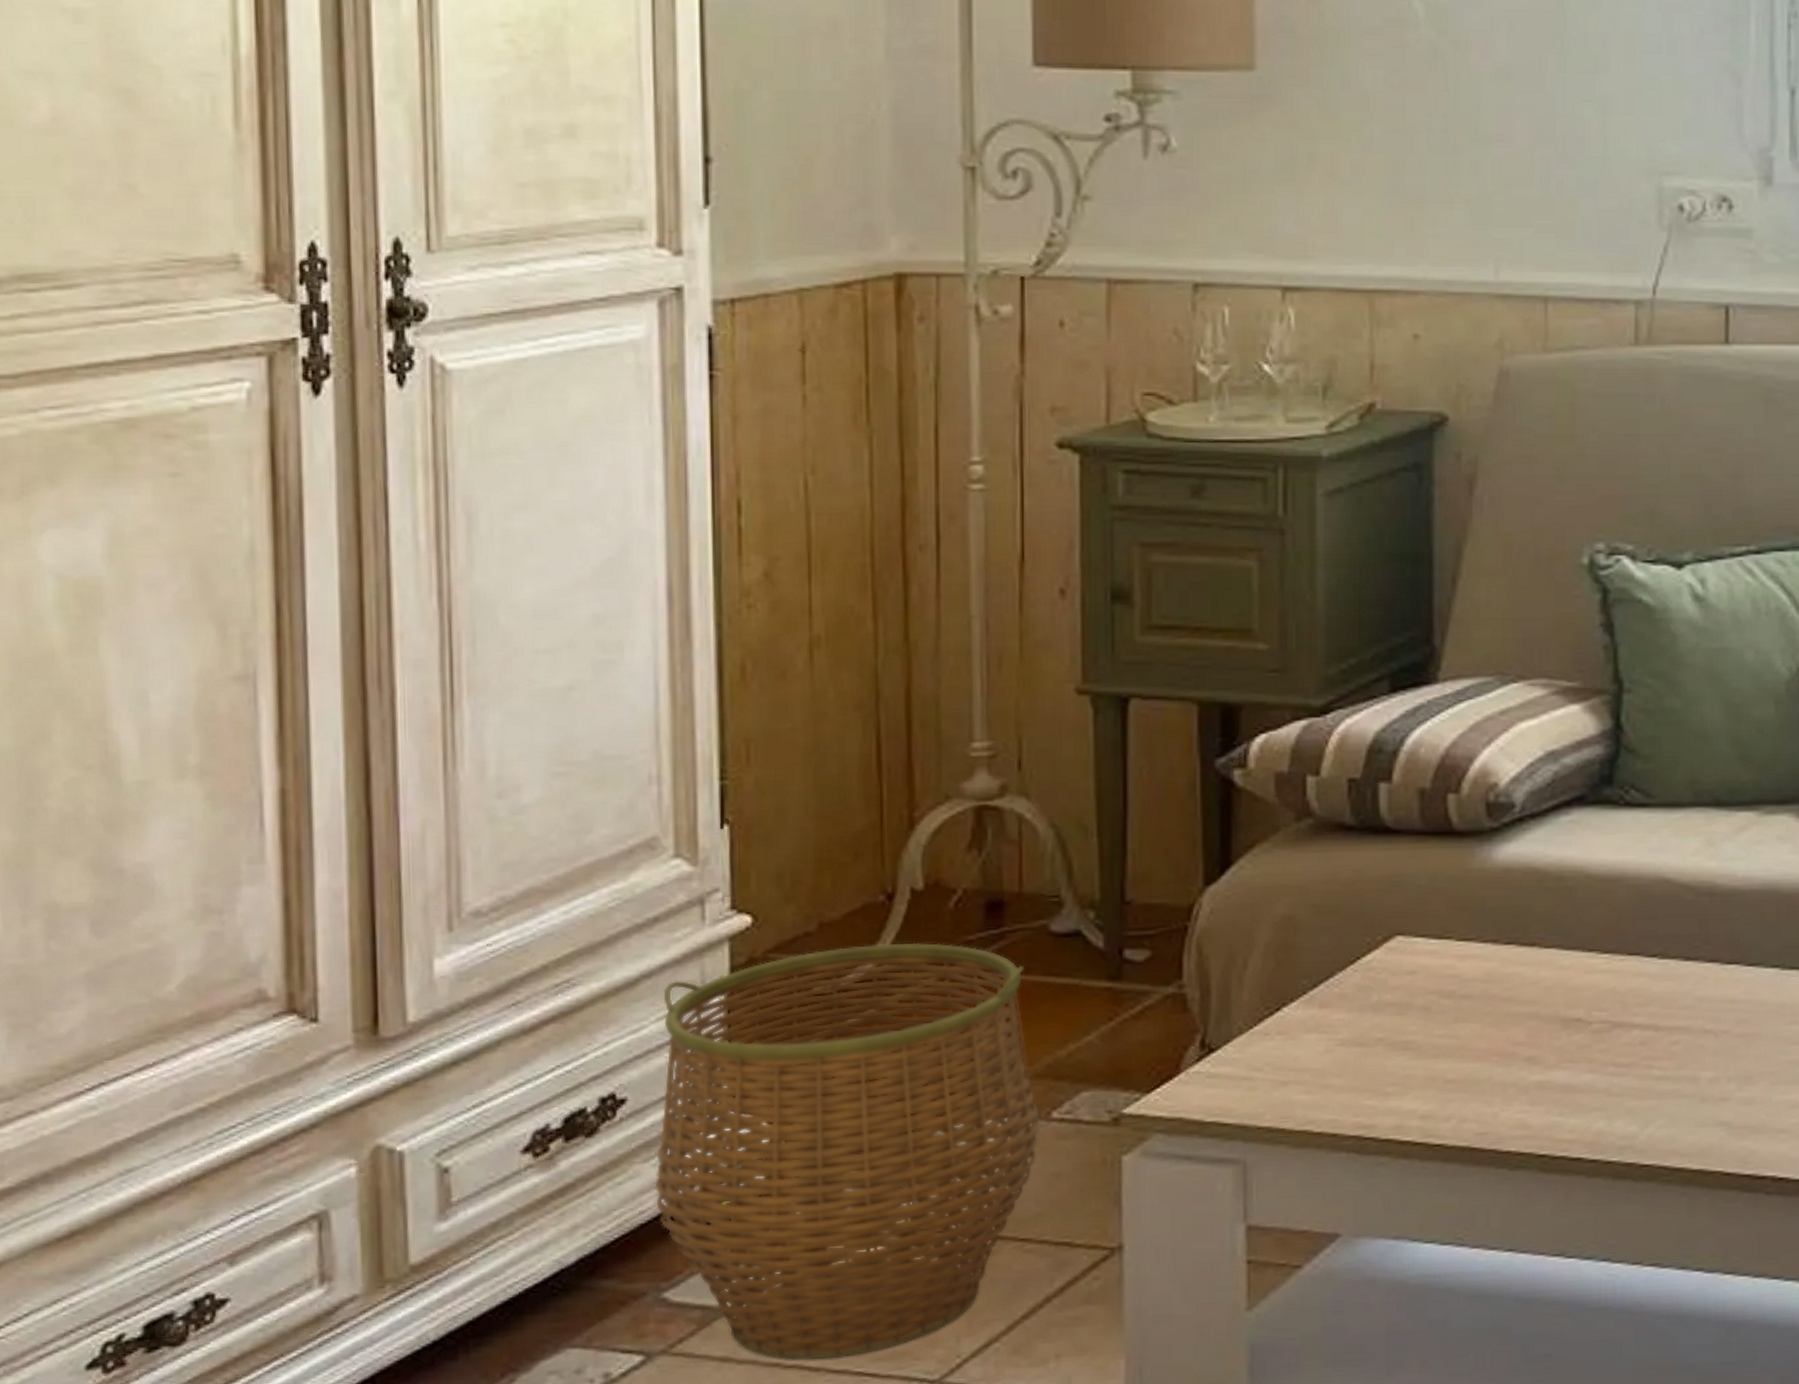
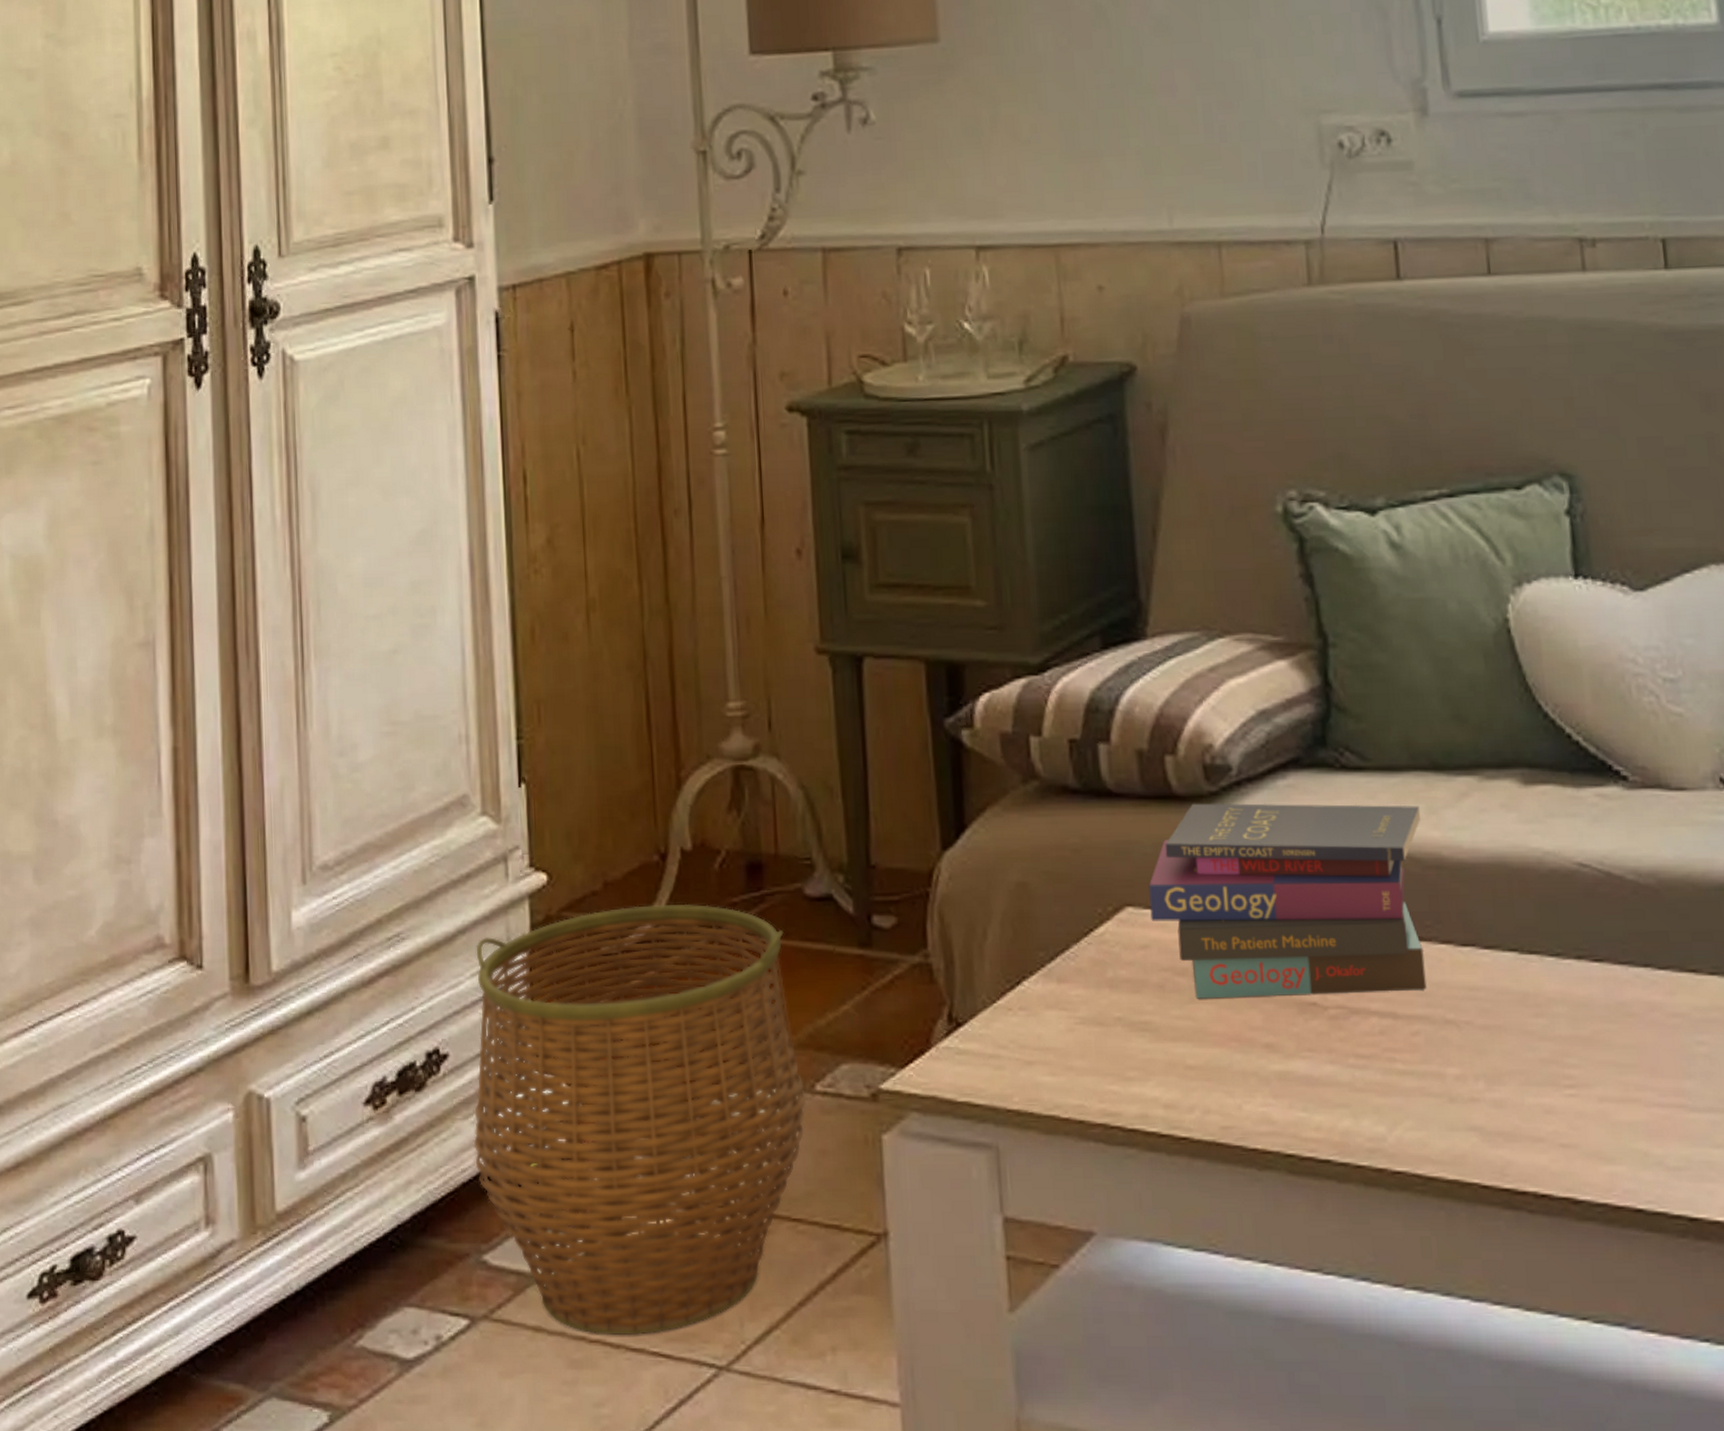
books: none [1421,838,1699,1019] -> present [1148,803,1427,999]

